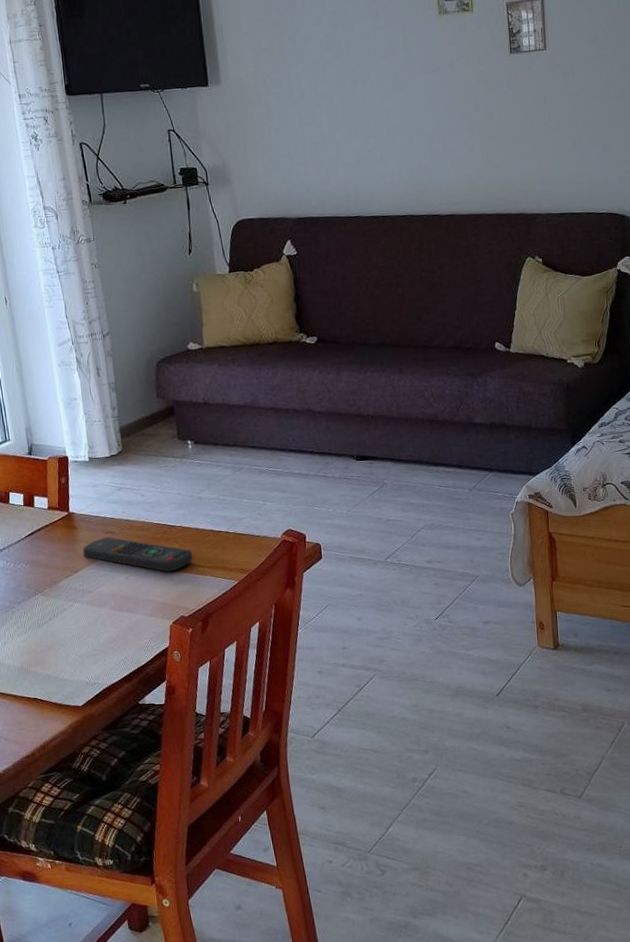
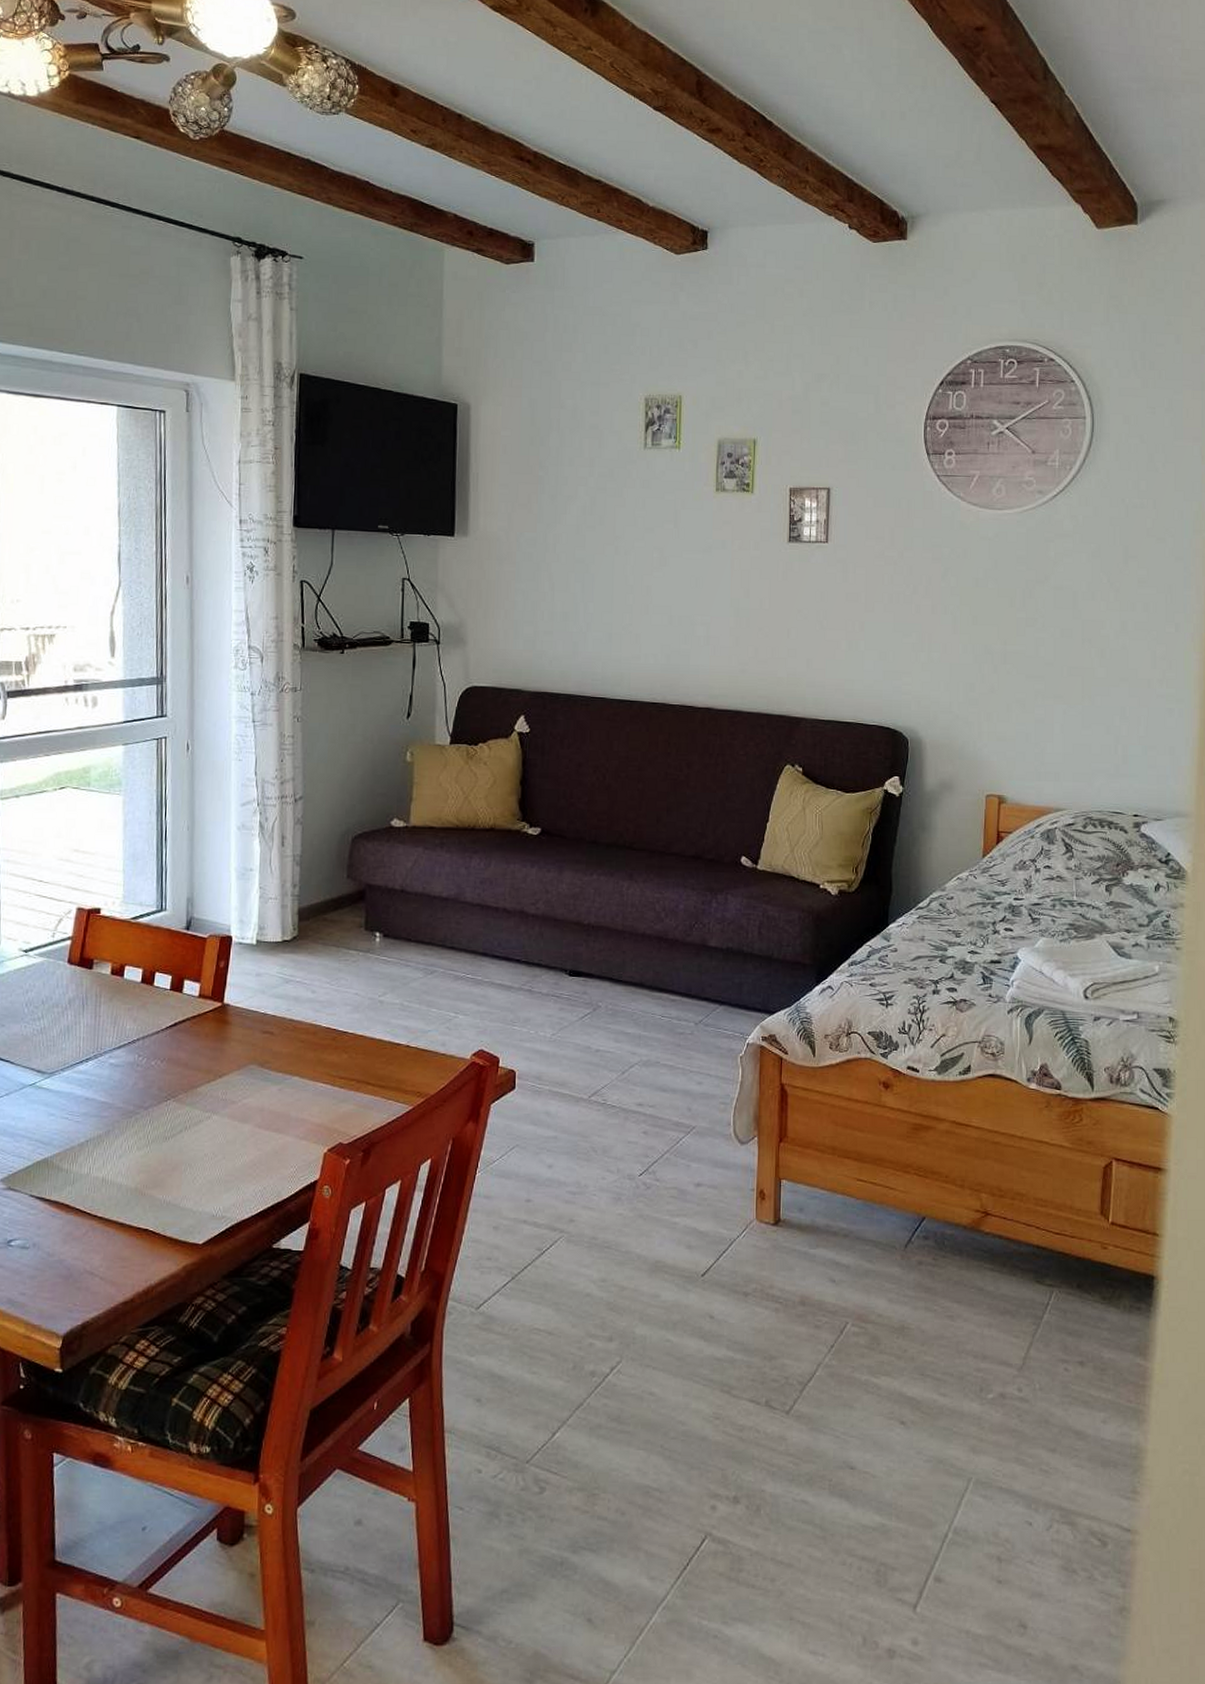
remote control: present [83,536,193,572] -> none [232,1037,363,1087]

